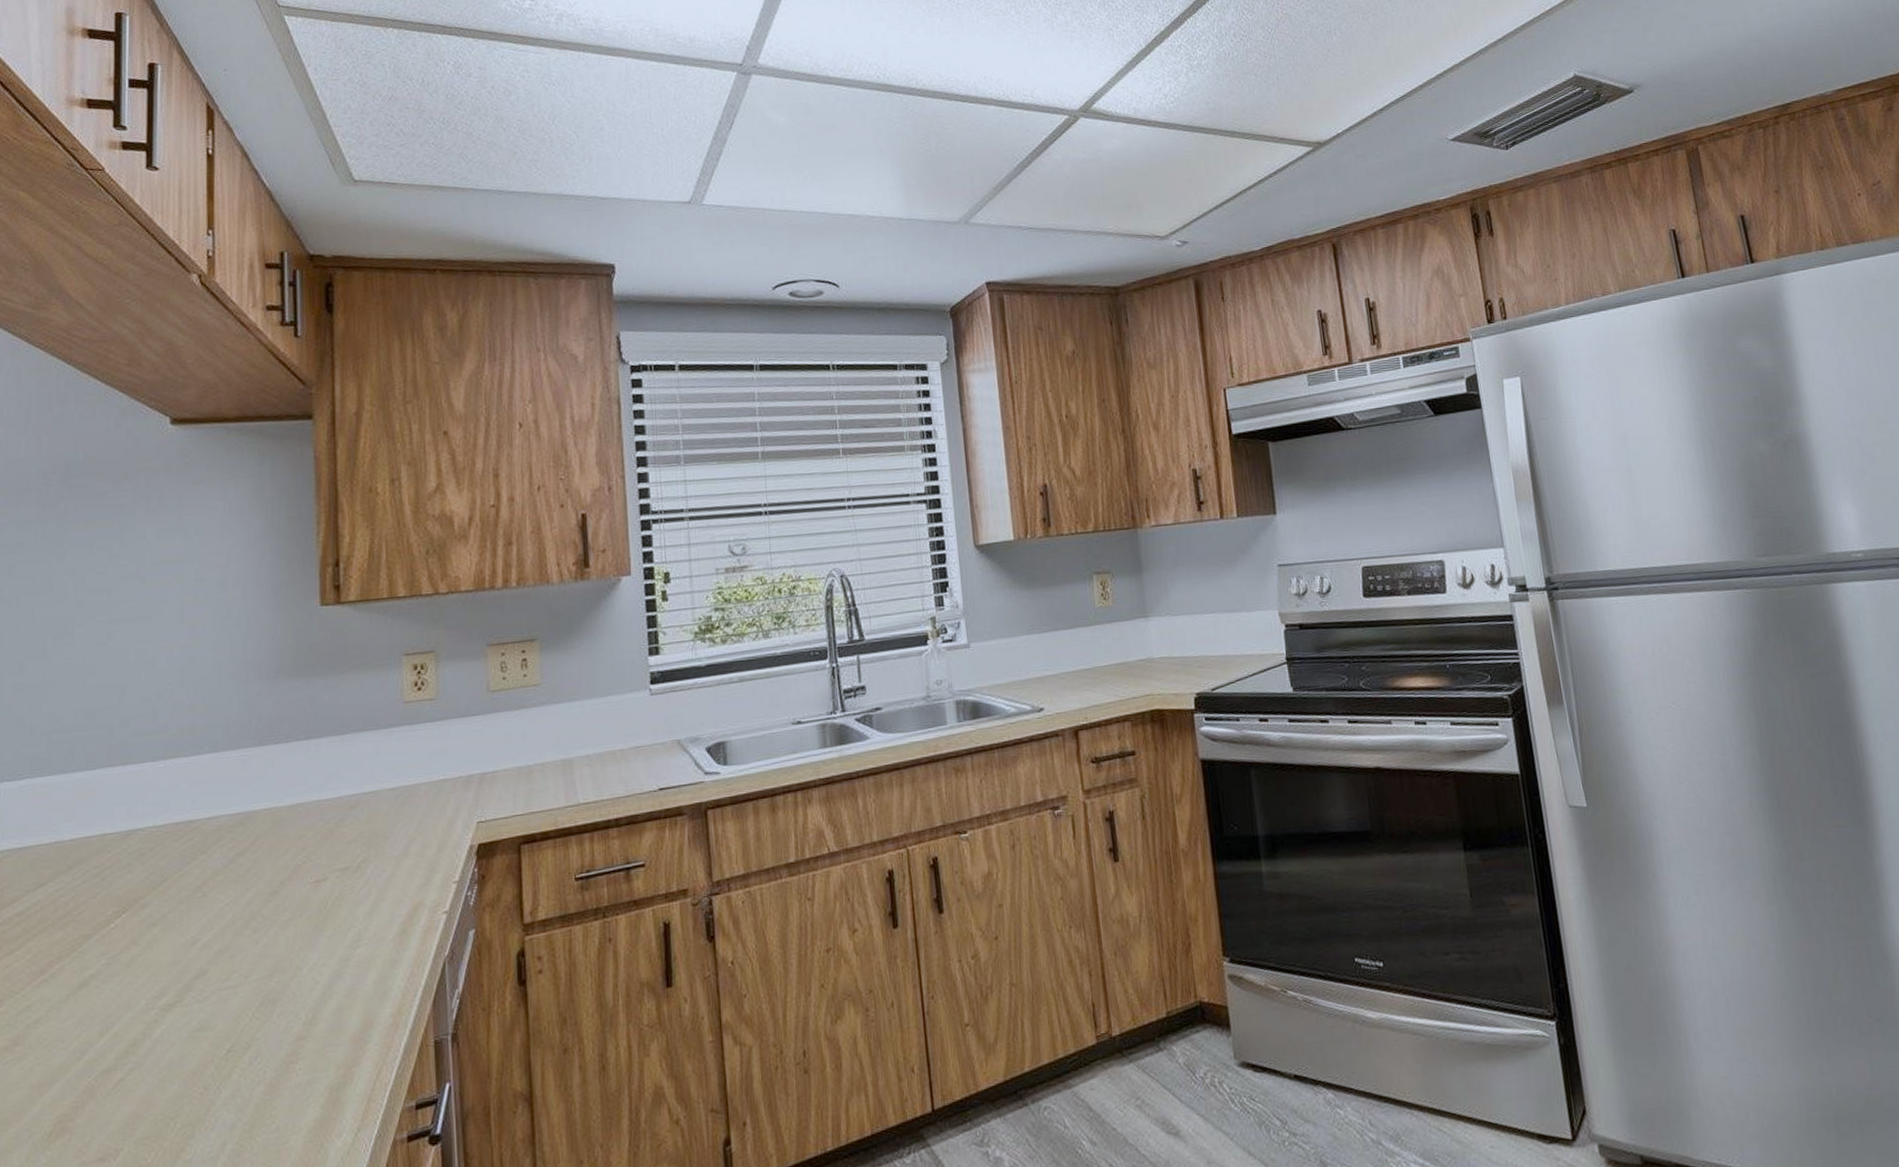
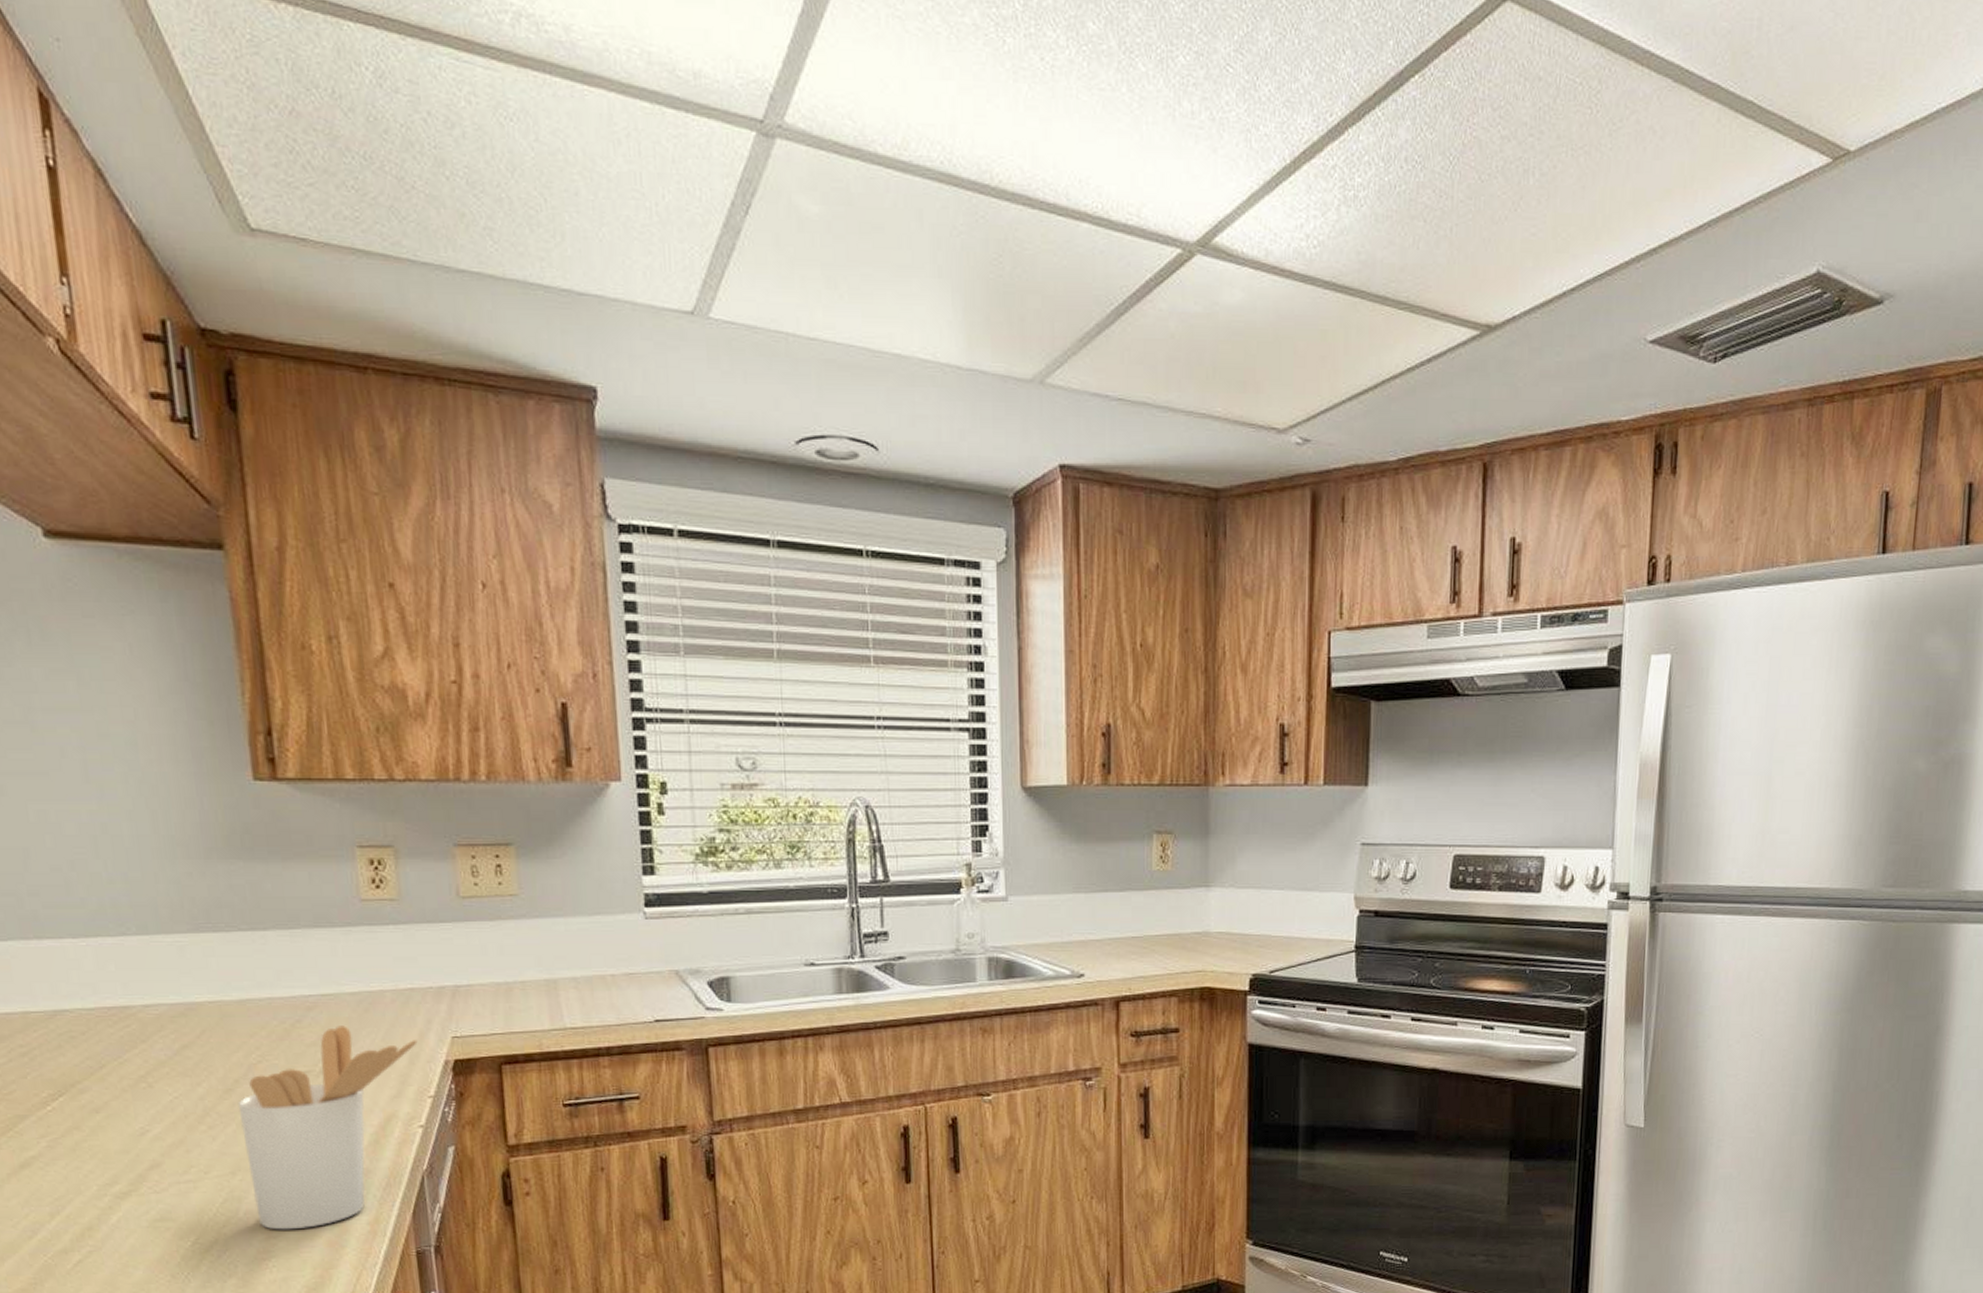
utensil holder: none [281,820,446,1031] -> present [238,1026,418,1230]

